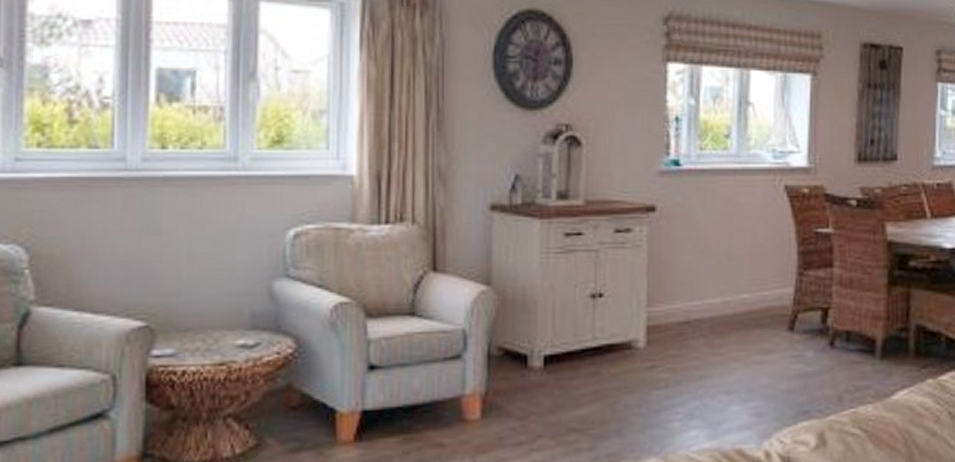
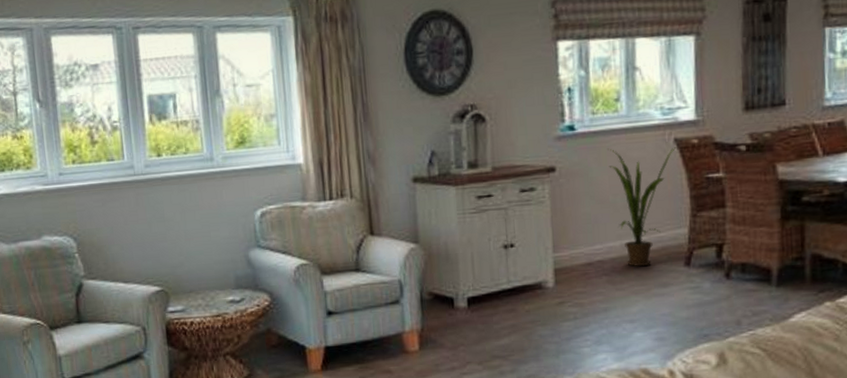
house plant: none [714,190,787,329] -> present [608,147,677,267]

